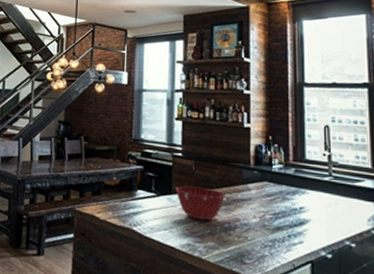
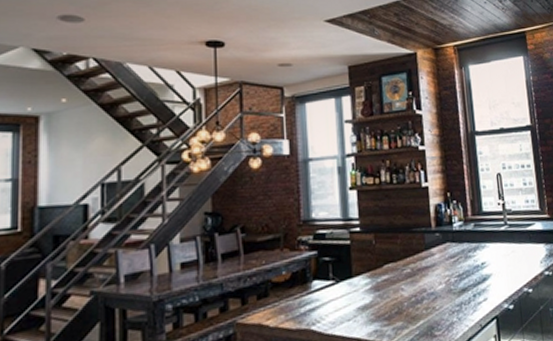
mixing bowl: present [175,185,225,221] -> none [356,262,410,301]

